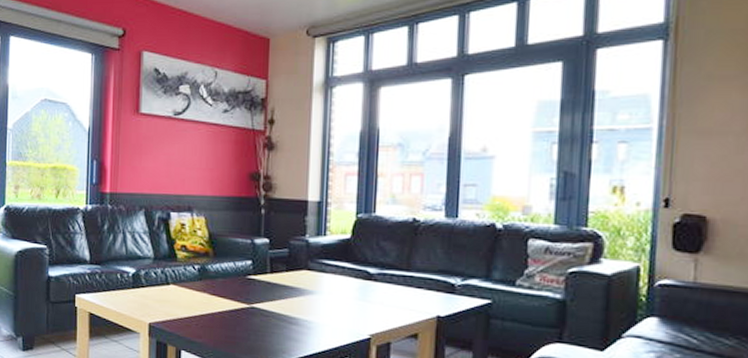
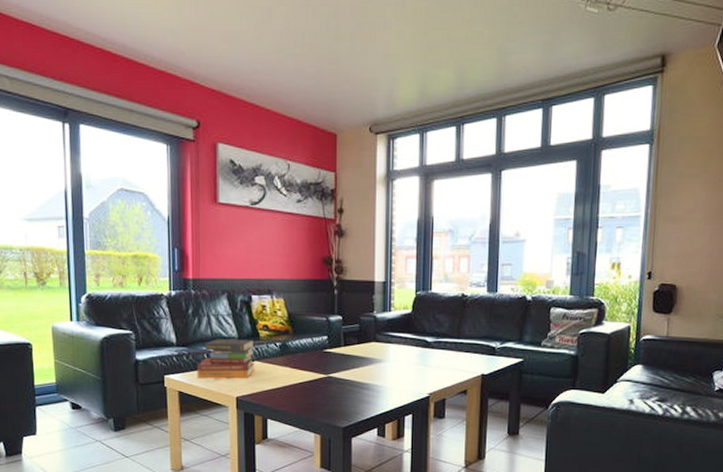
books: none [109,258,171,303] -> present [197,339,255,379]

